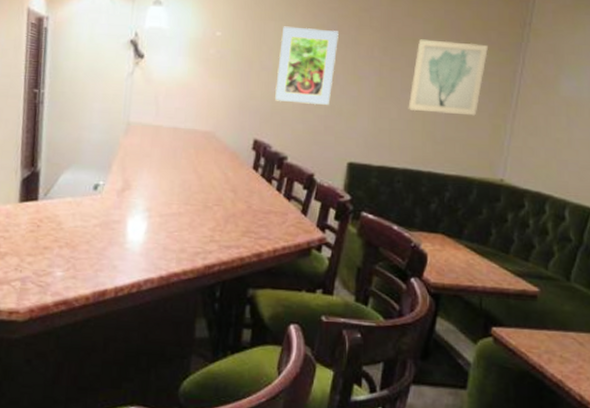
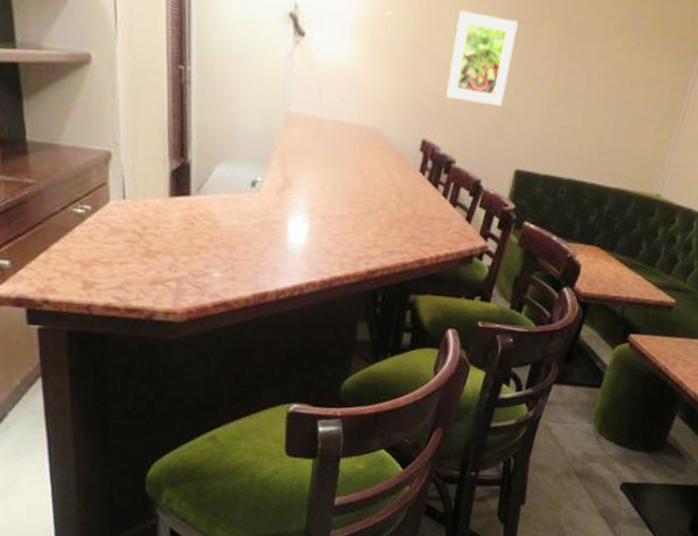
wall art: present [408,39,489,116] -> none [579,38,667,127]

